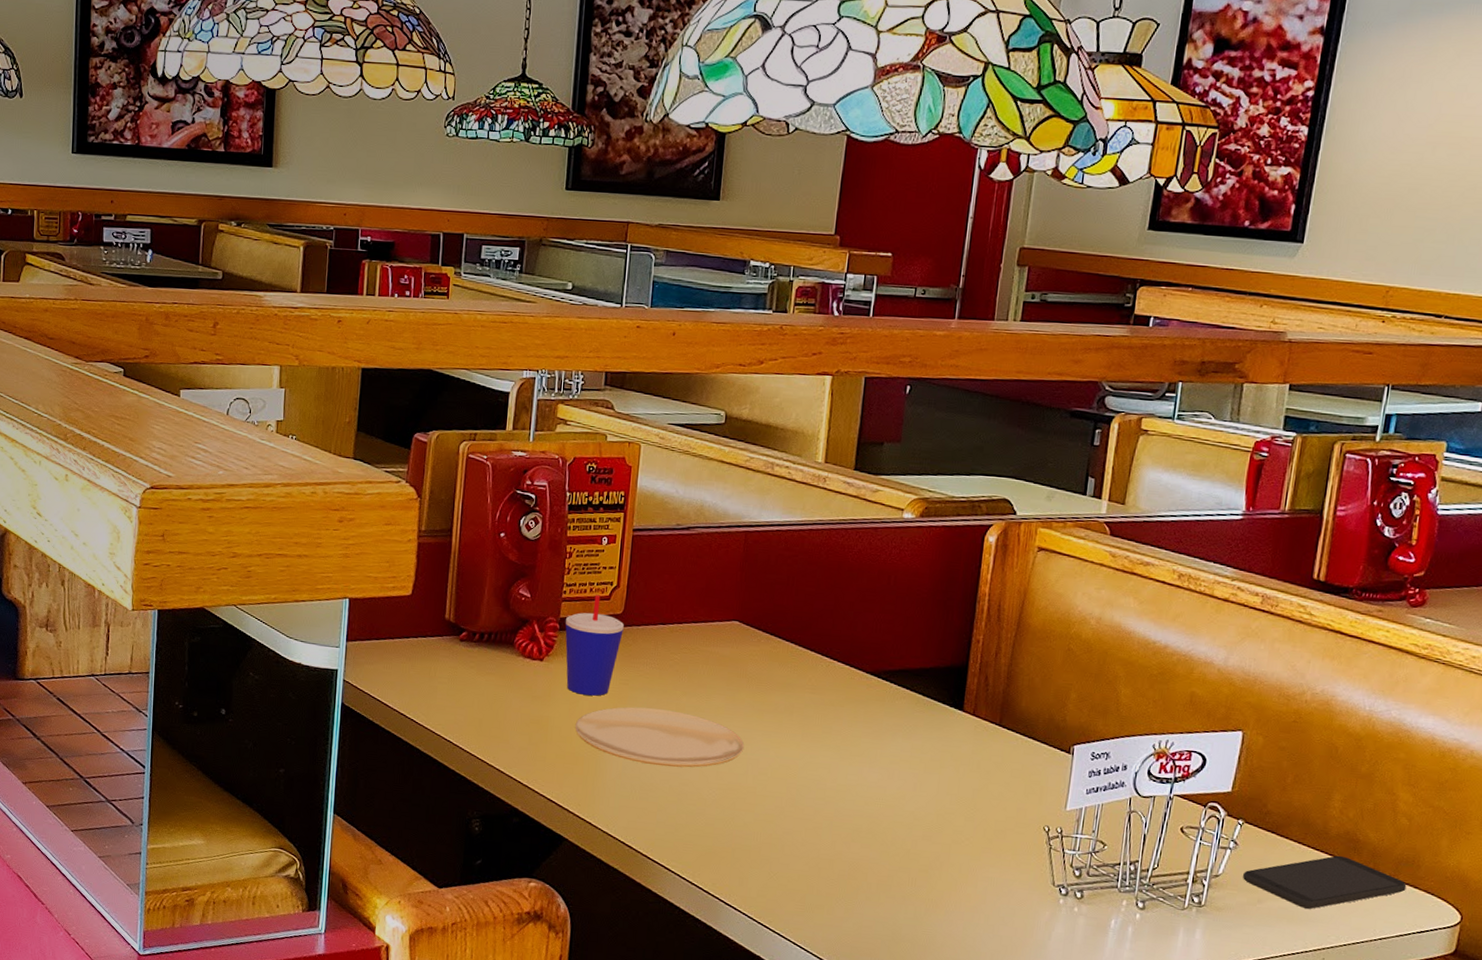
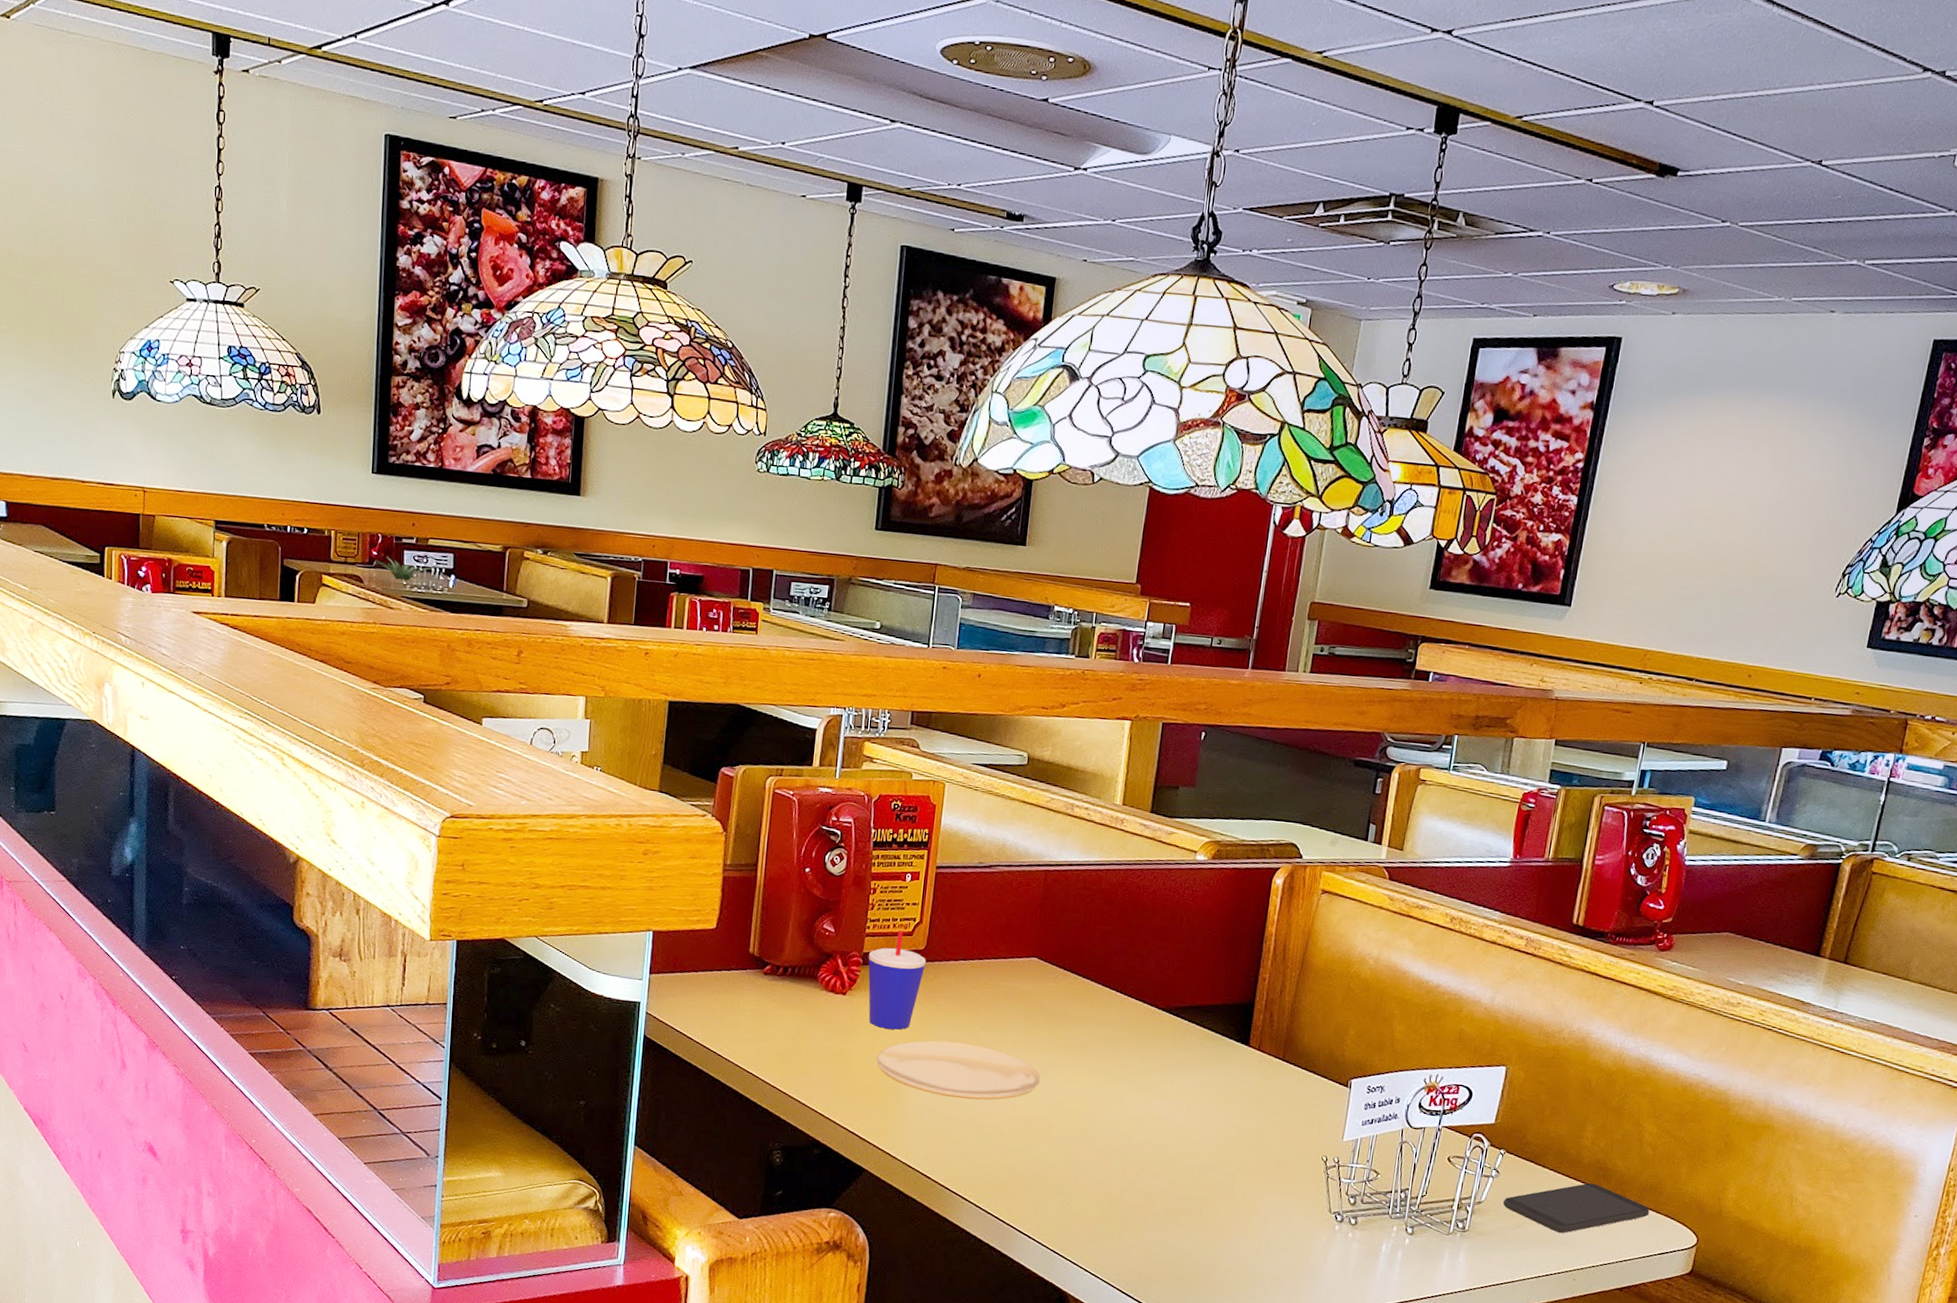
artificial plant: none [76,234,132,257] -> present [376,557,434,581]

